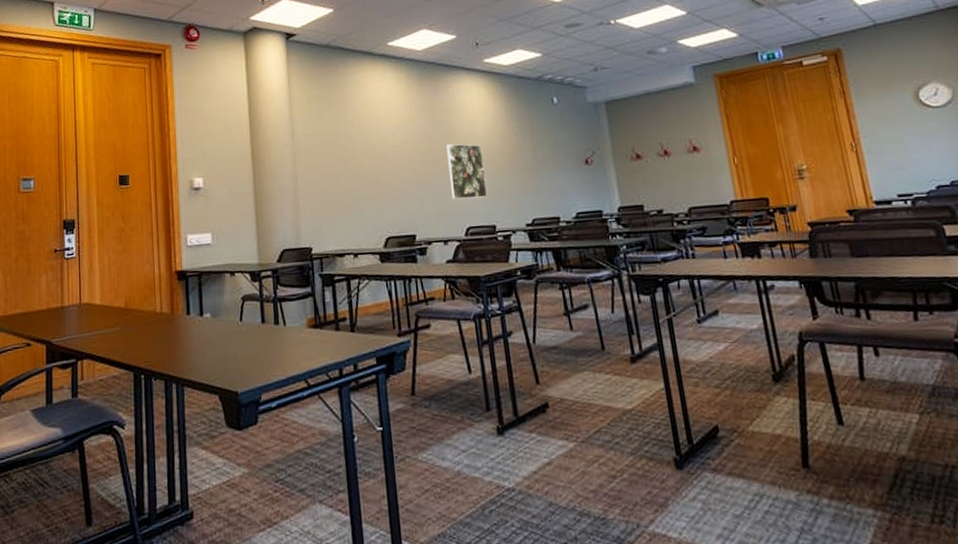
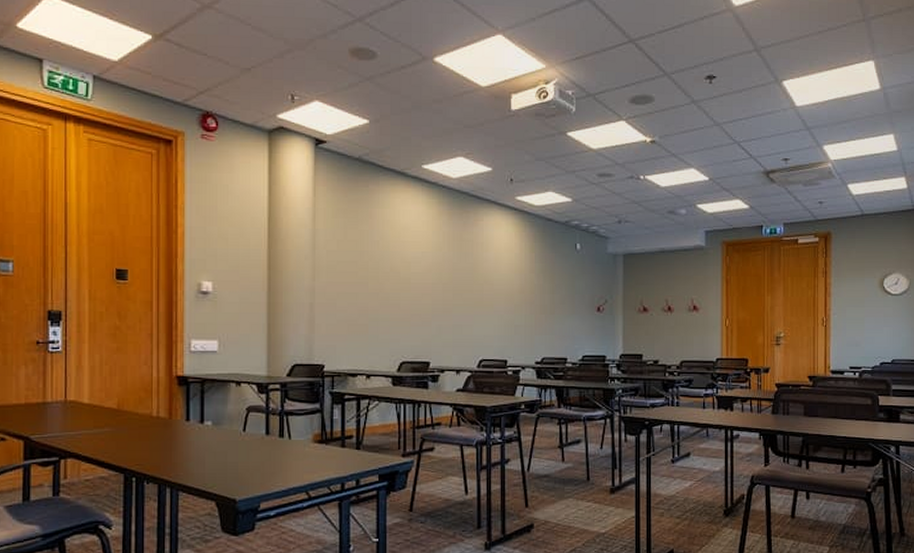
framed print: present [446,143,487,200] -> none [469,277,503,332]

